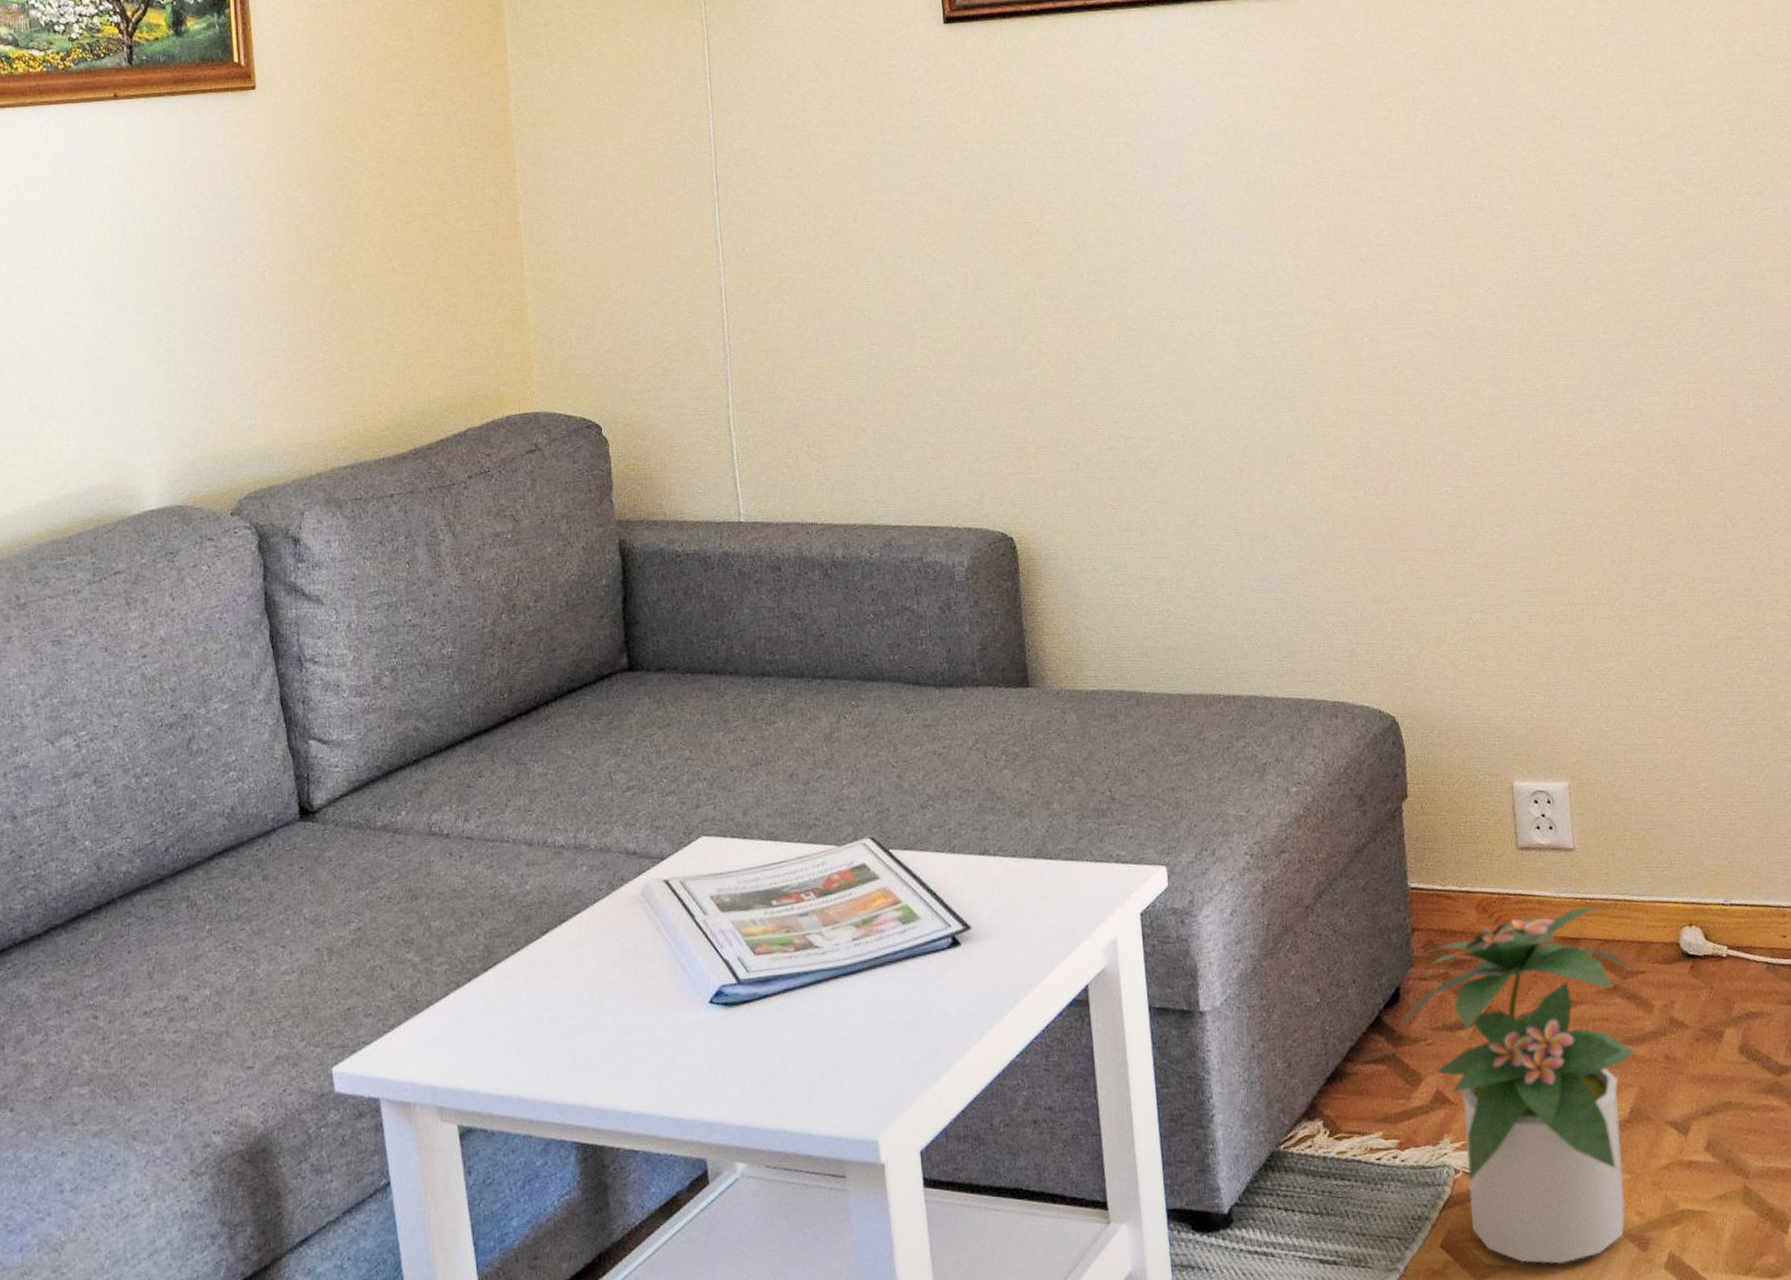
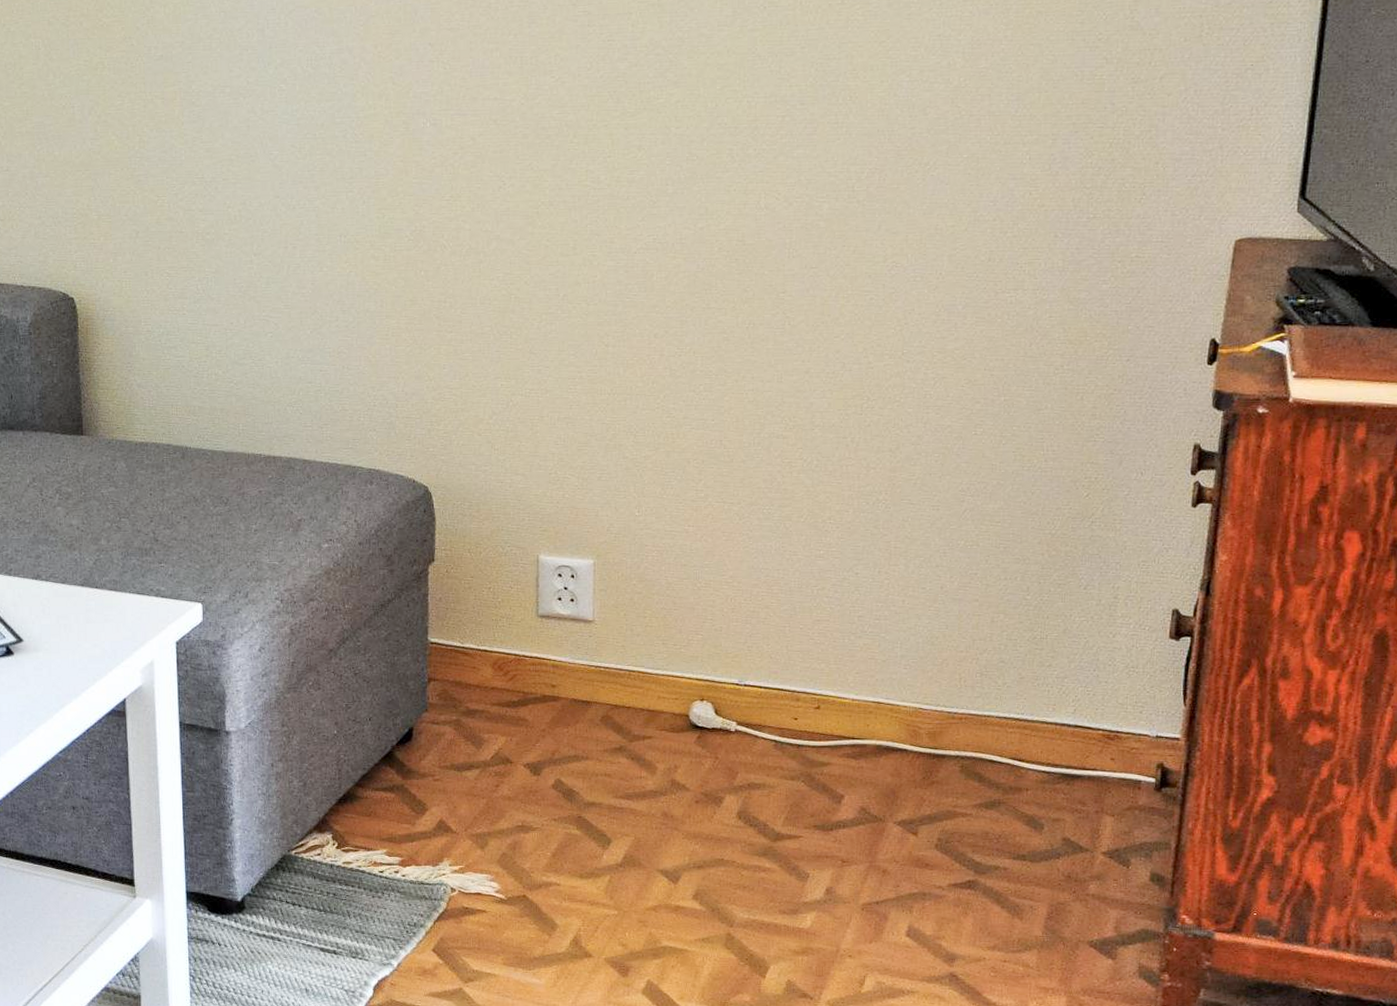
potted plant: present [1395,905,1636,1264] -> none [406,674,638,978]

